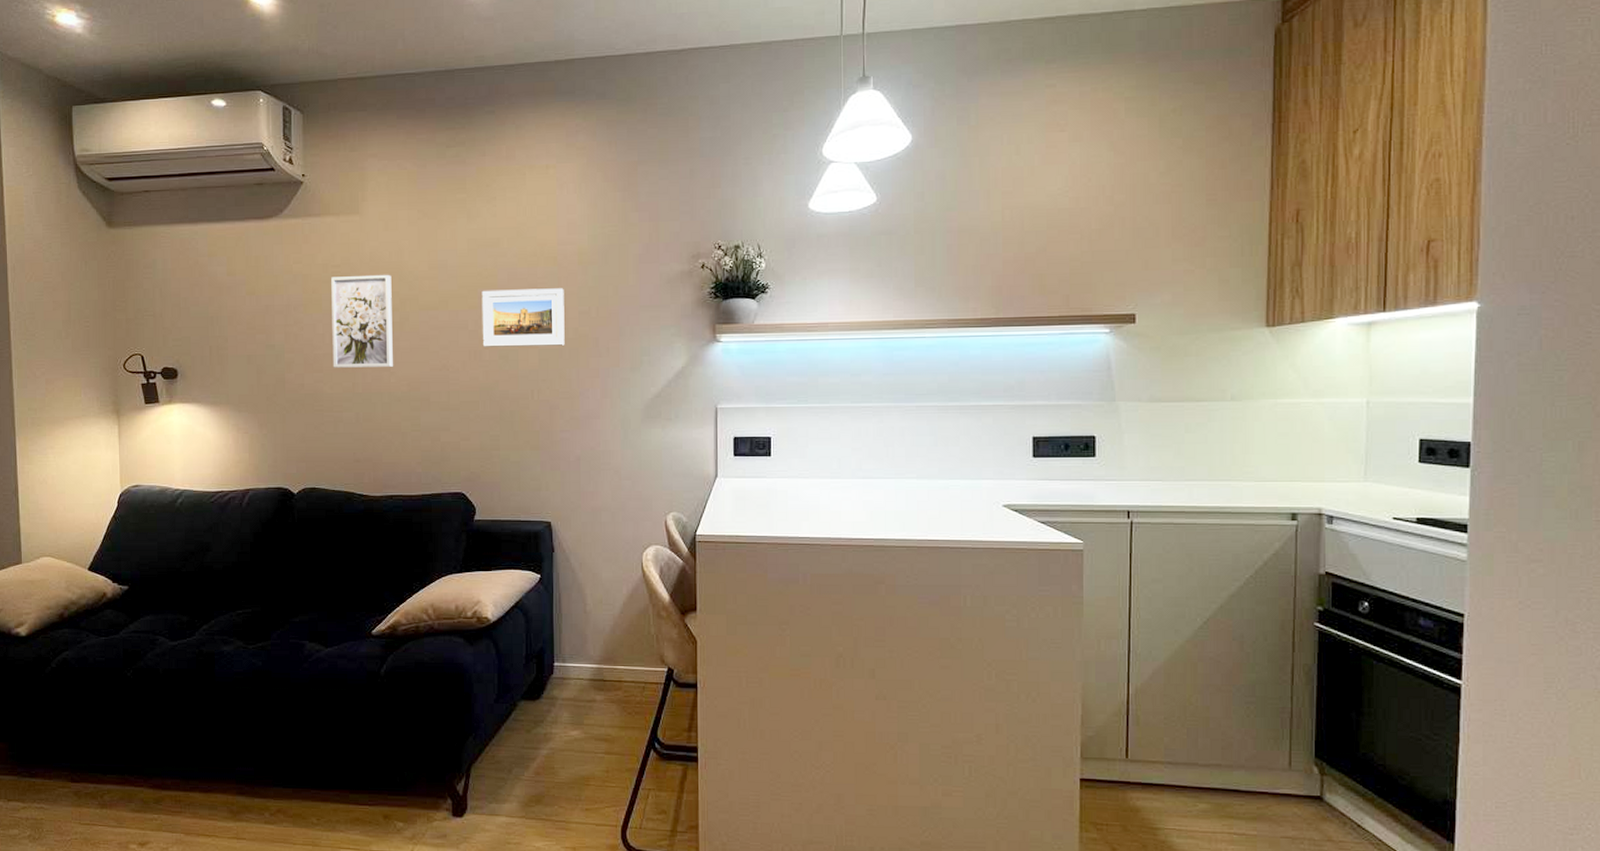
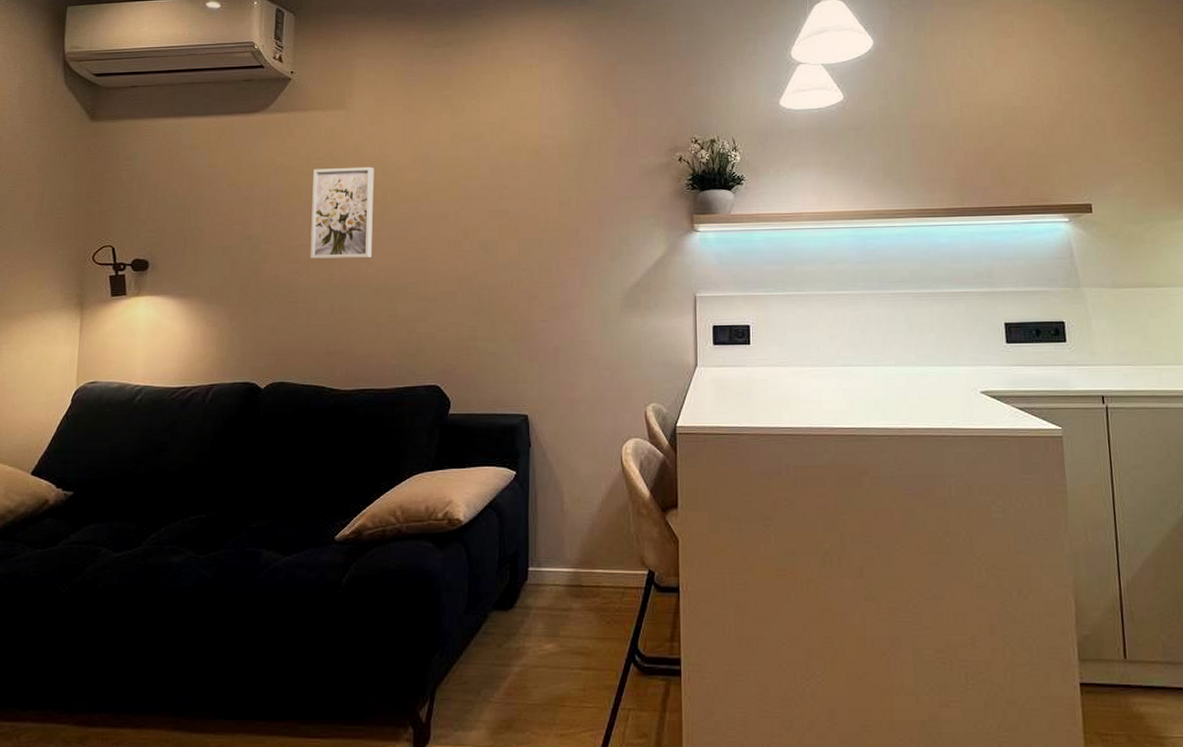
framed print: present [481,288,565,347] -> none [462,180,545,238]

